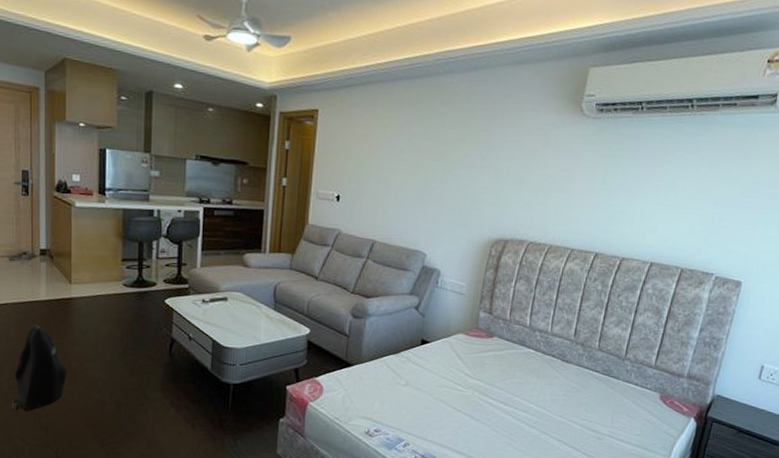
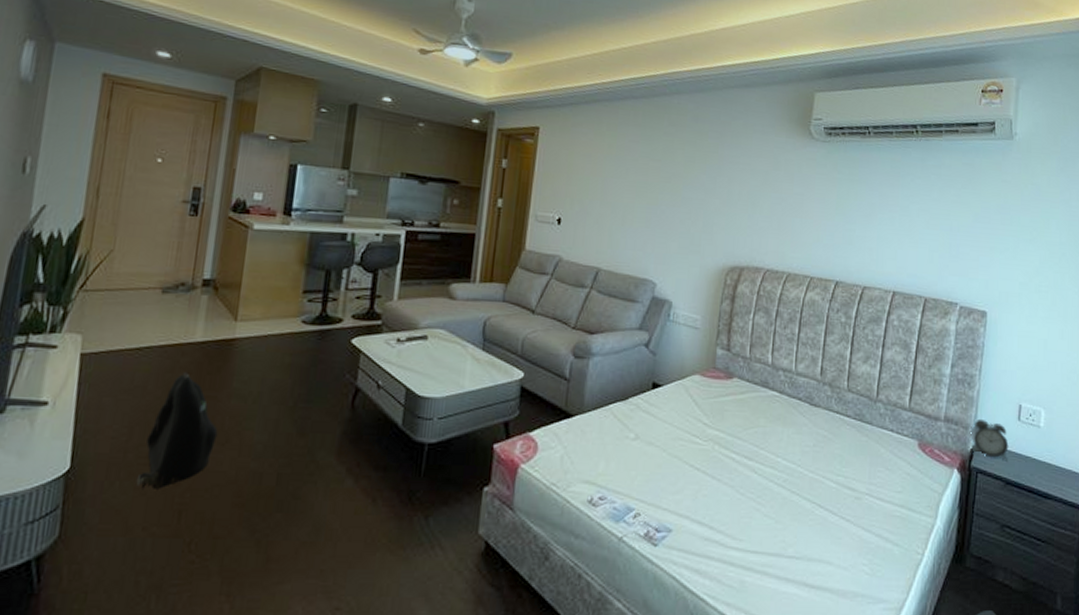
alarm clock: none [709,376,746,413] -> present [970,418,1009,461]

